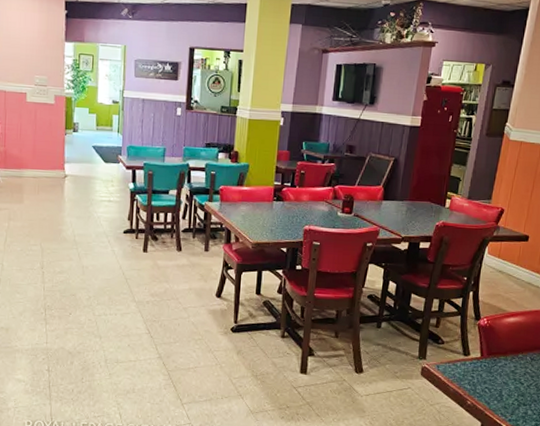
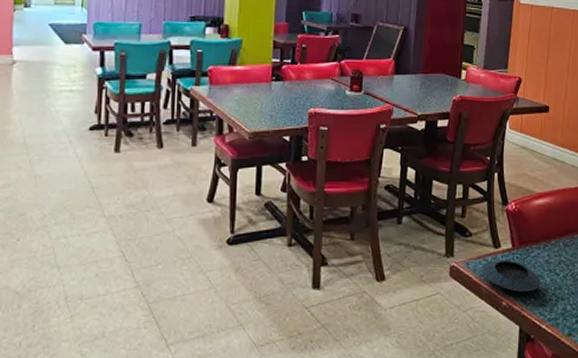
saucer: none [451,366,505,395] -> present [482,260,541,293]

